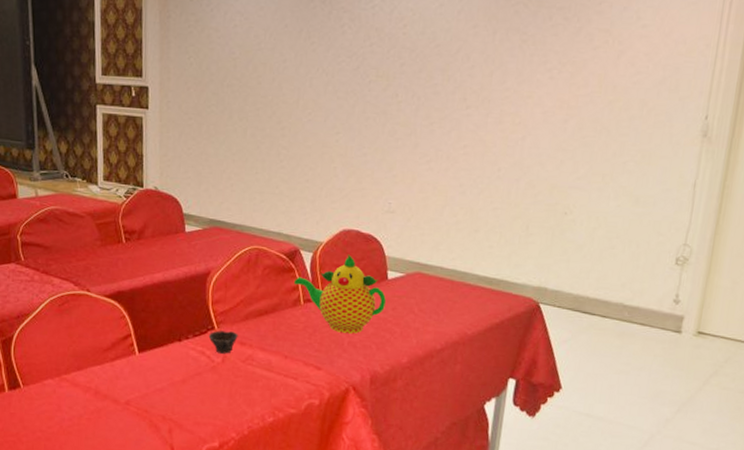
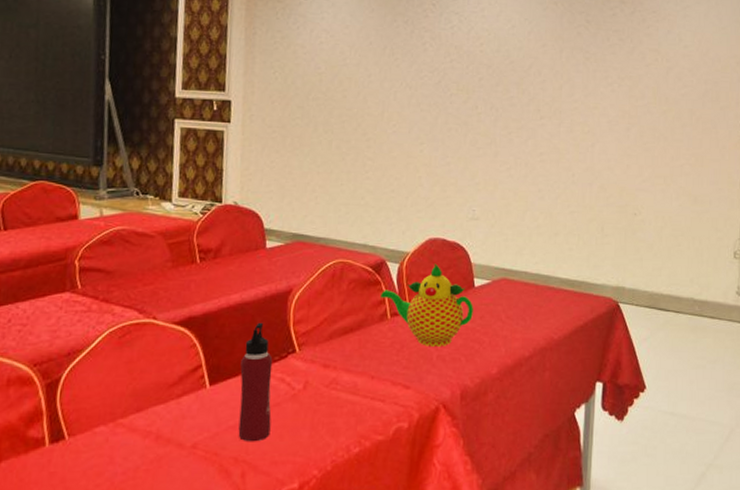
water bottle: none [165,300,194,405] -> present [238,322,273,442]
cup: present [208,330,238,354] -> none [289,353,322,379]

